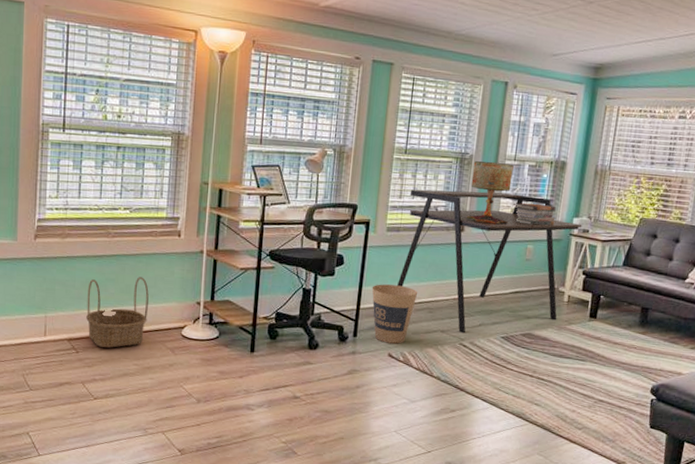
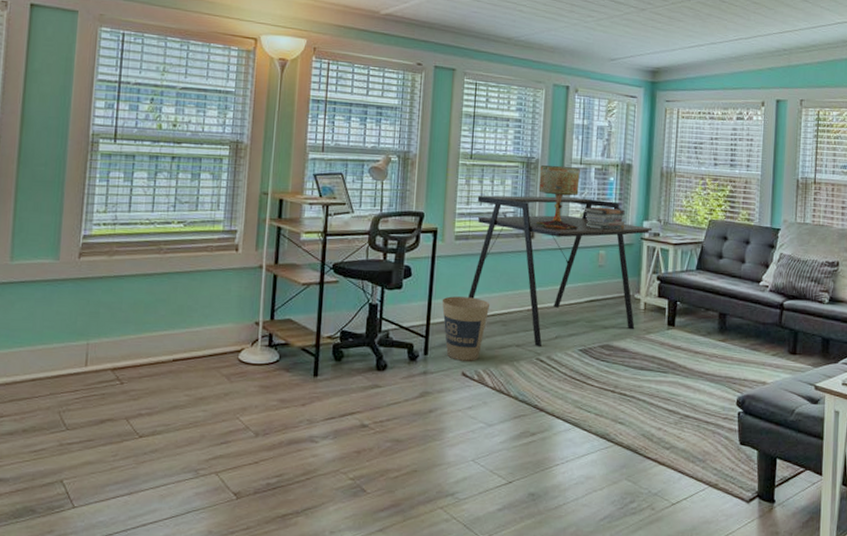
basket: present [86,277,149,348] -> none [133,296,203,377]

